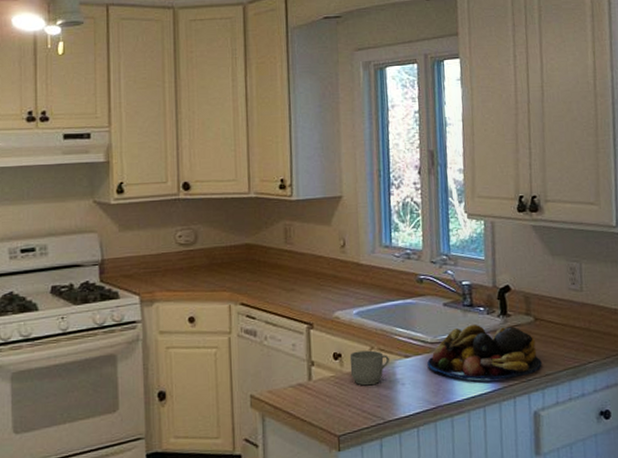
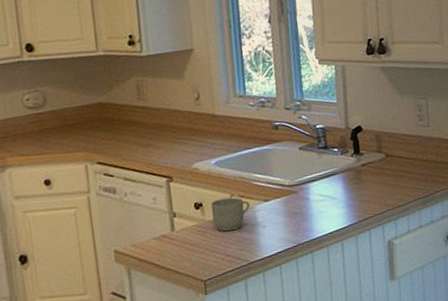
fruit bowl: present [427,324,542,381] -> none [286,164,394,217]

